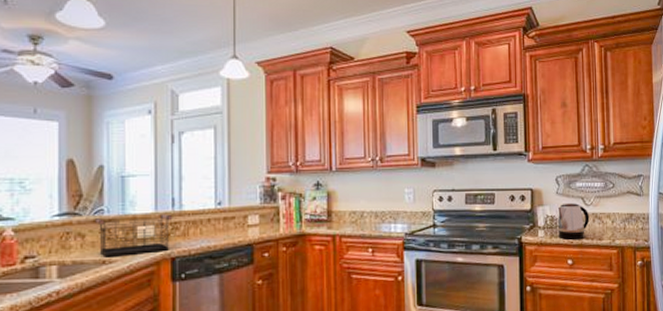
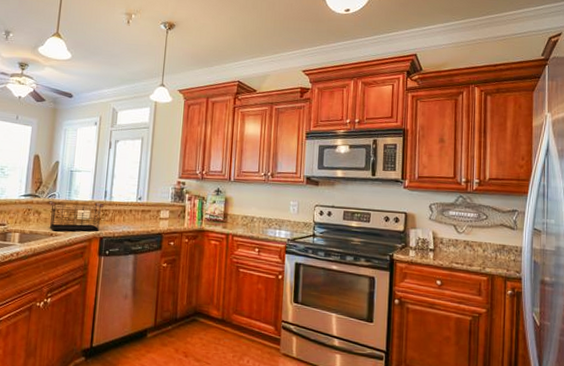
kettle: present [557,202,590,240] -> none [428,228,461,263]

